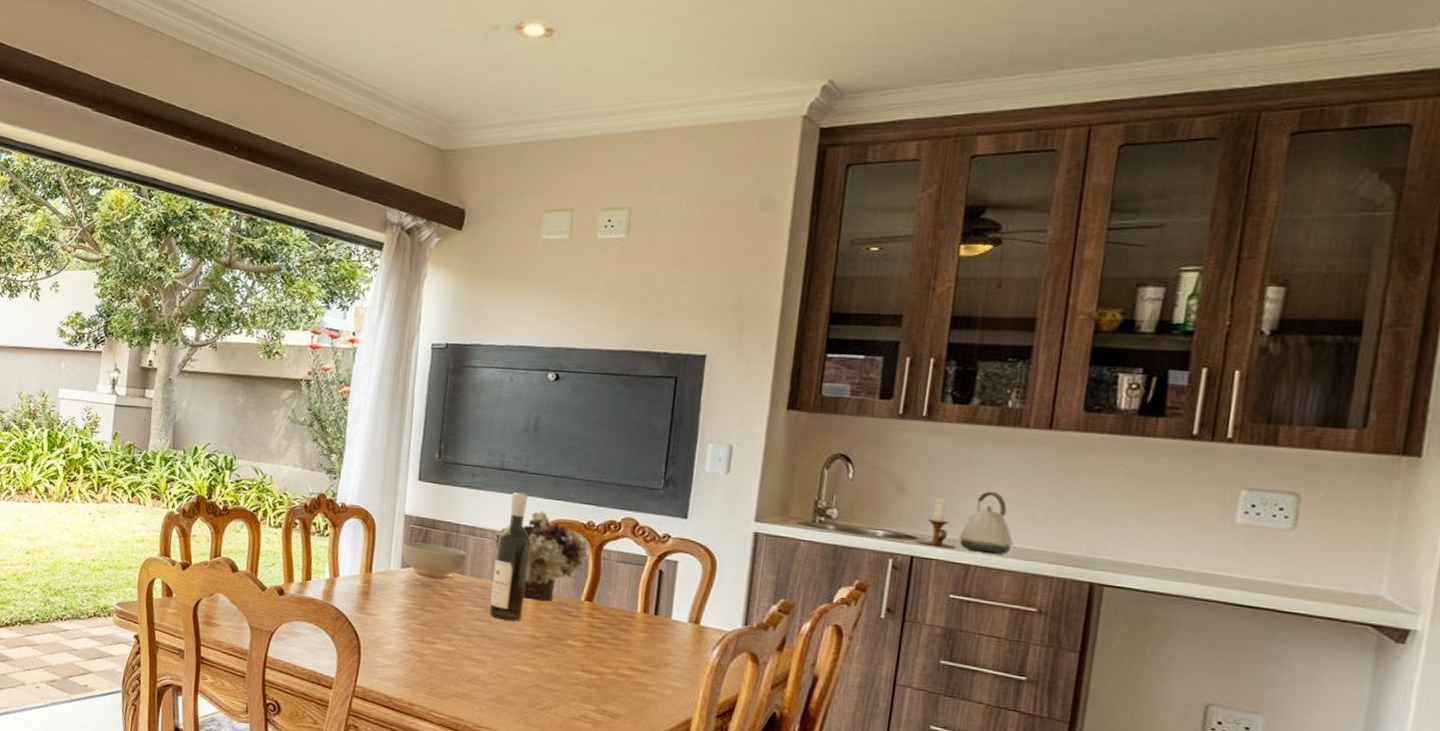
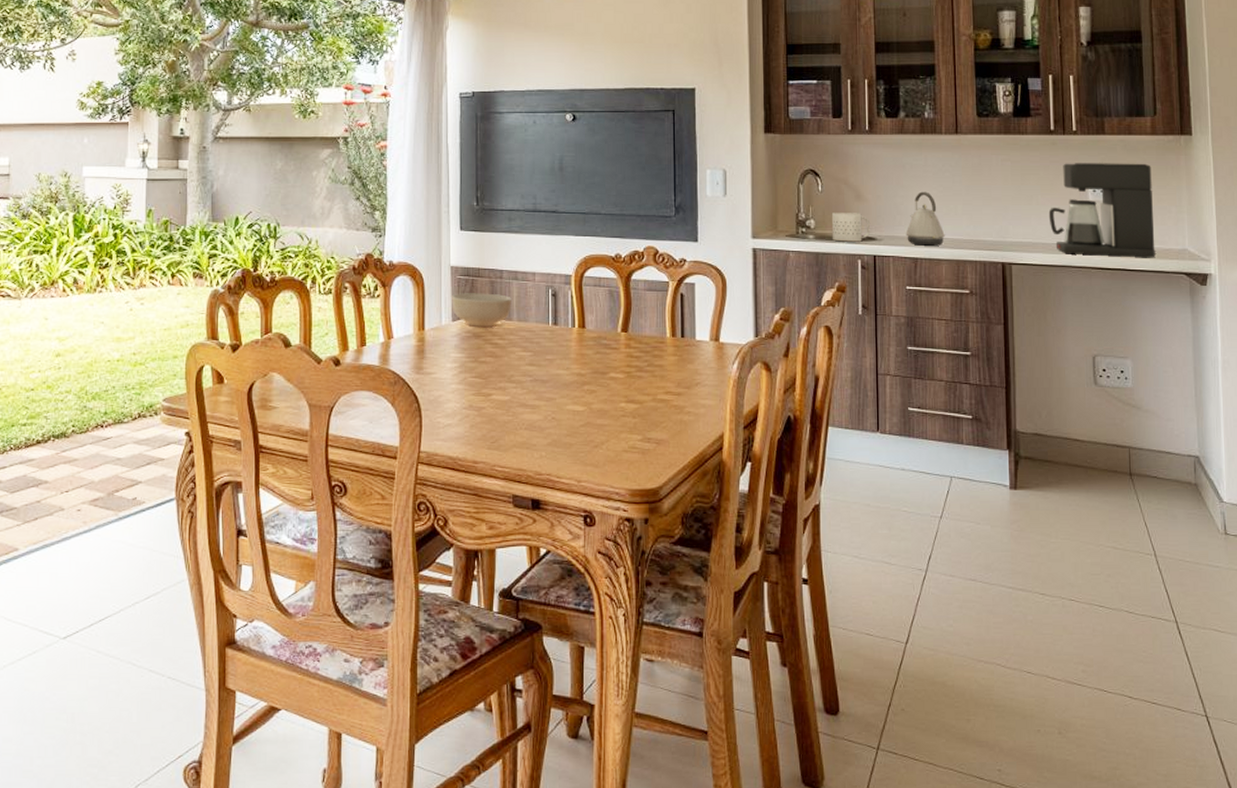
bottle: present [489,492,531,622] -> none [538,233,569,361]
flower arrangement: present [494,510,589,602] -> none [535,248,619,338]
mug: none [859,504,911,539] -> present [831,213,870,242]
candlestick: present [916,498,955,548] -> none [876,201,905,244]
coffee maker: none [1169,475,1345,602] -> present [1048,163,1156,258]

